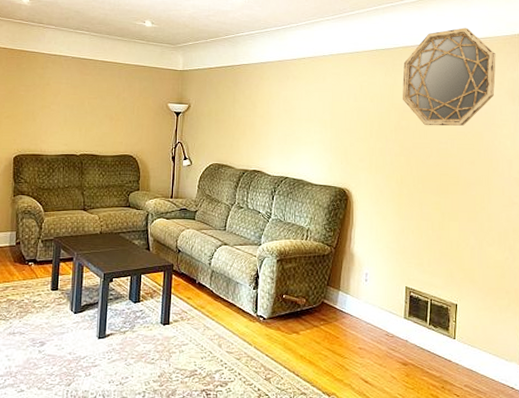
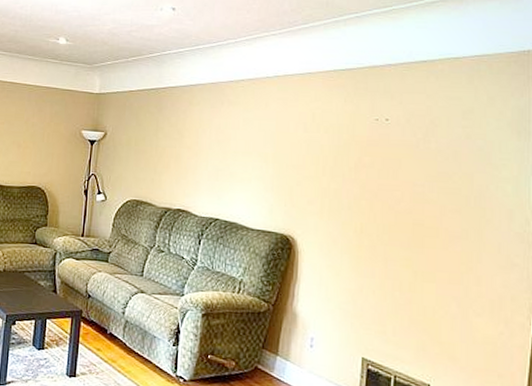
home mirror: present [403,28,496,126] -> none [367,43,496,165]

